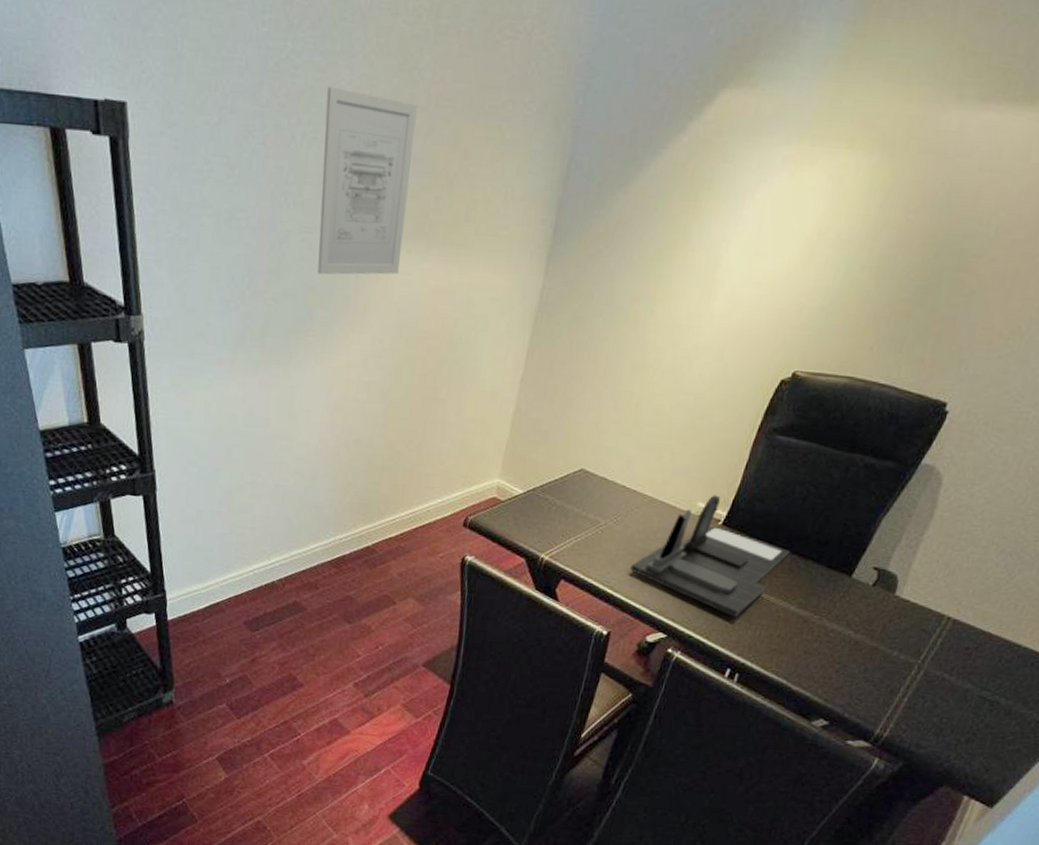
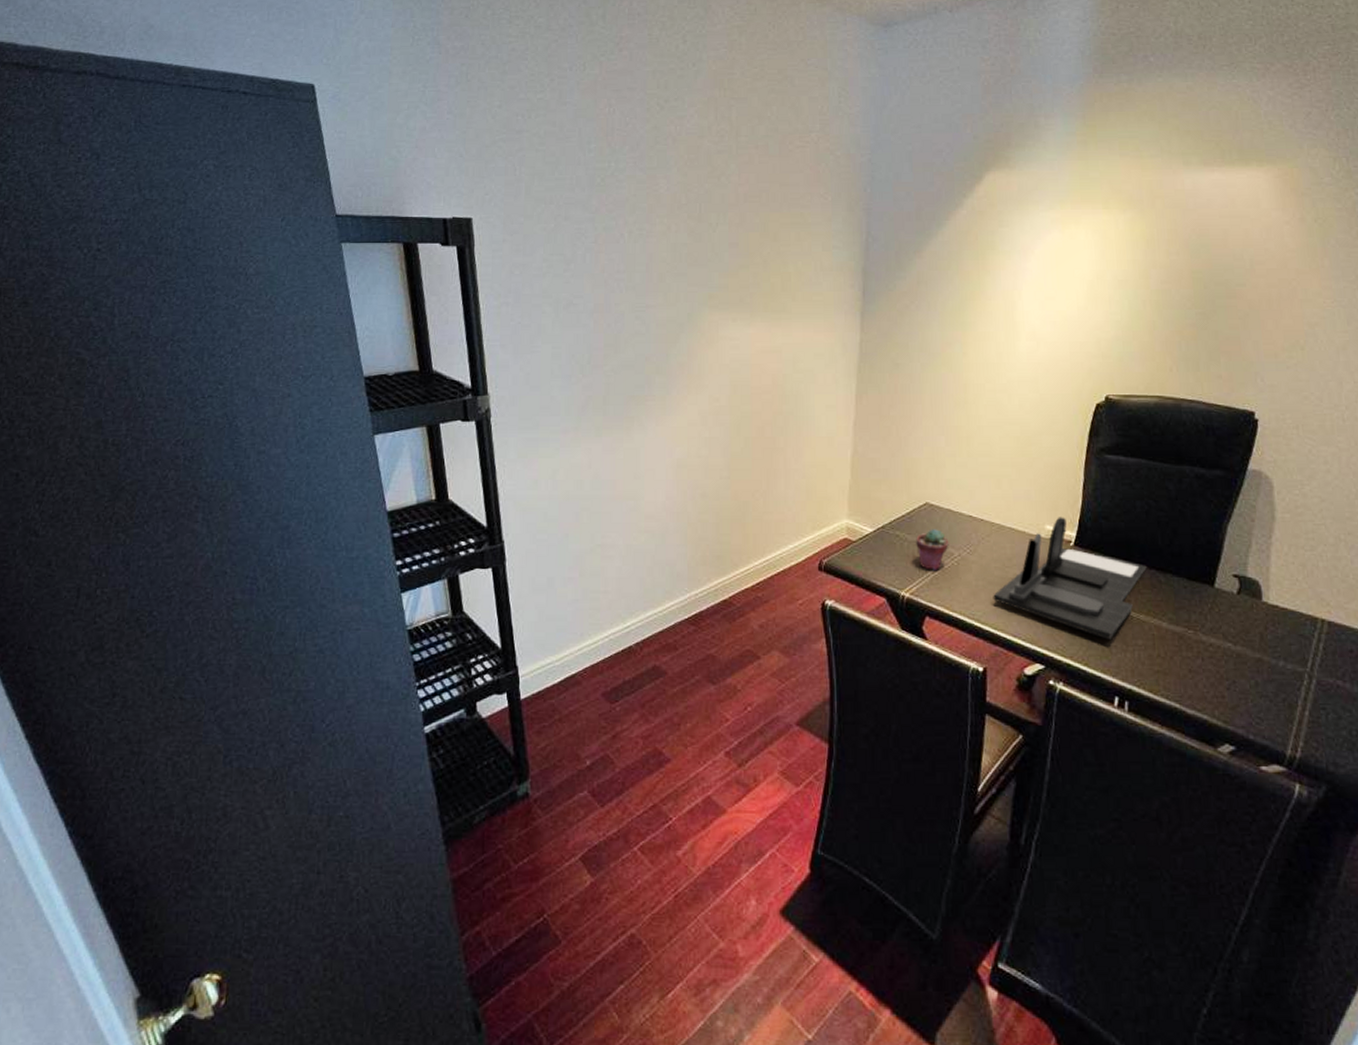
wall art: present [317,87,418,275] -> none [649,194,729,346]
potted succulent: none [564,496,598,537] -> present [916,529,949,570]

